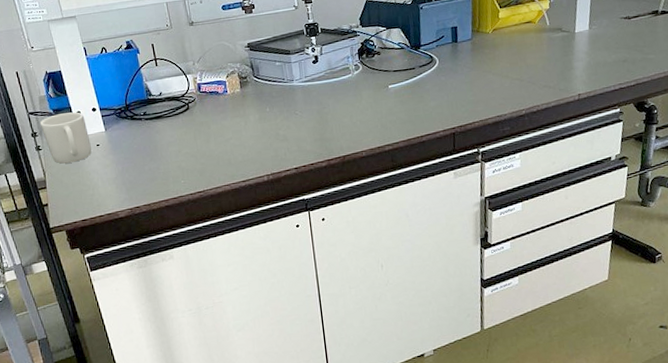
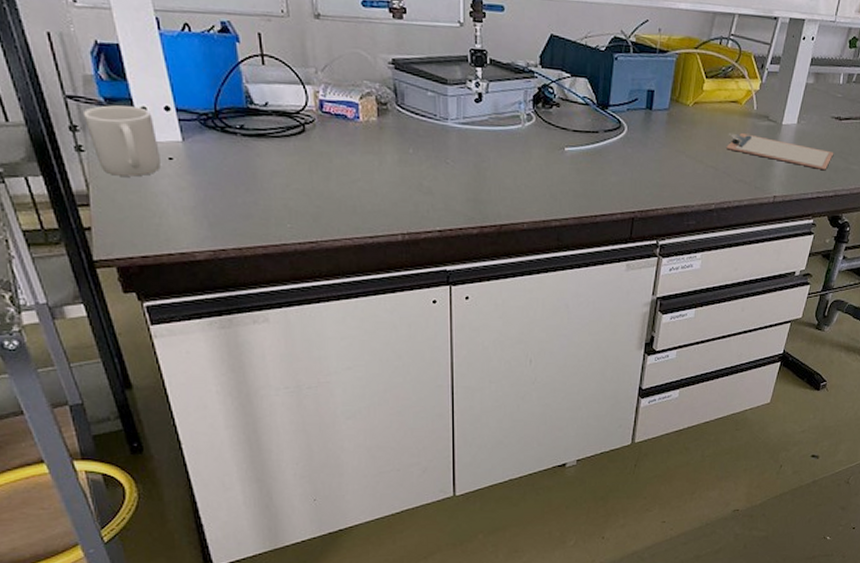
clipboard: none [527,46,629,65] -> present [726,132,834,171]

